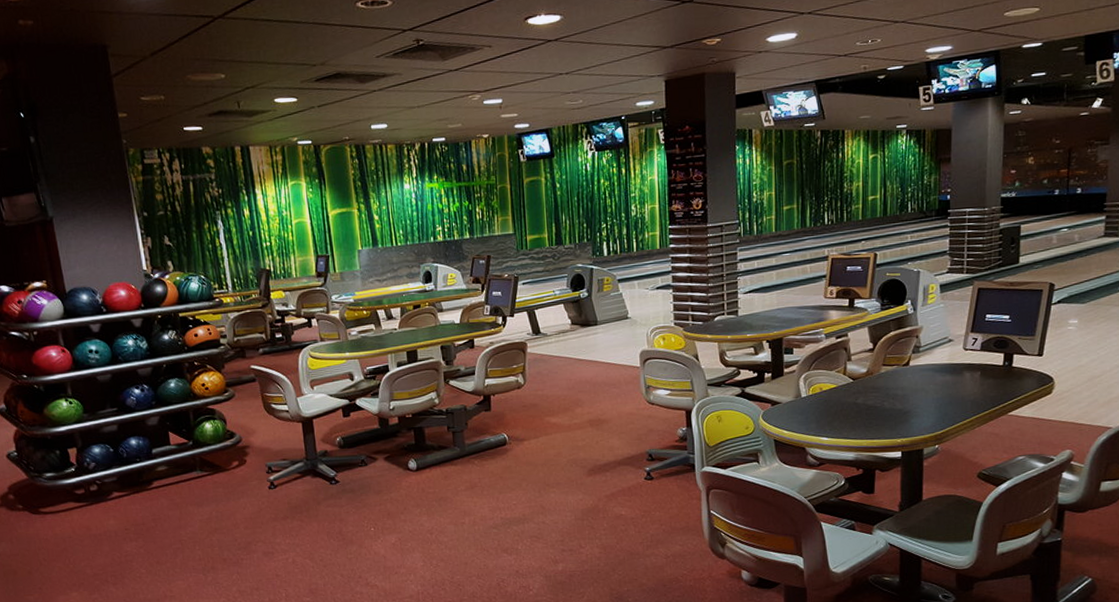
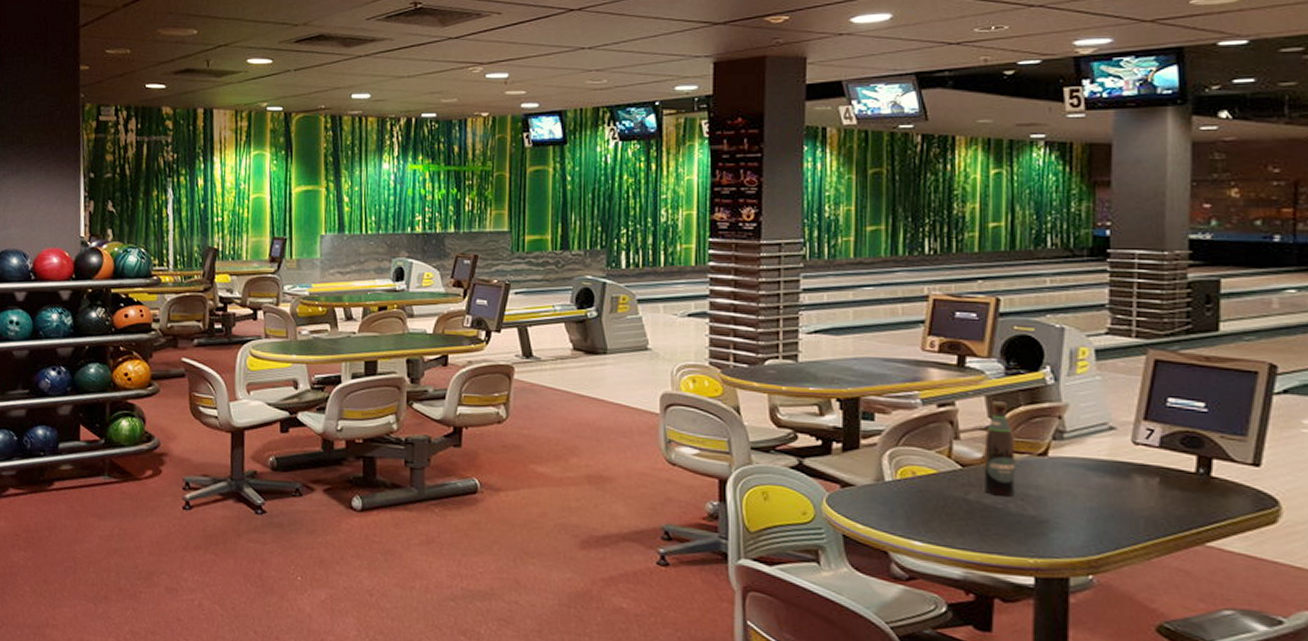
bottle: none [867,330,889,398] -> present [984,401,1016,497]

